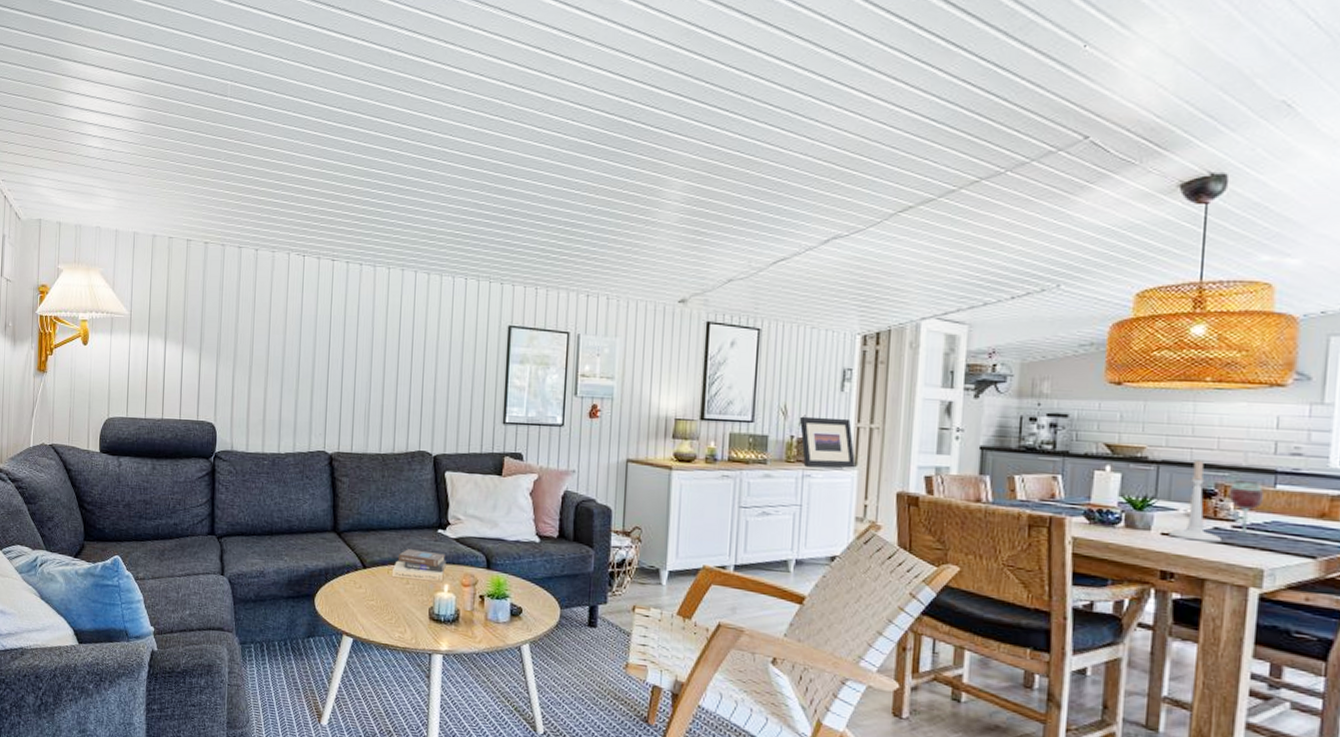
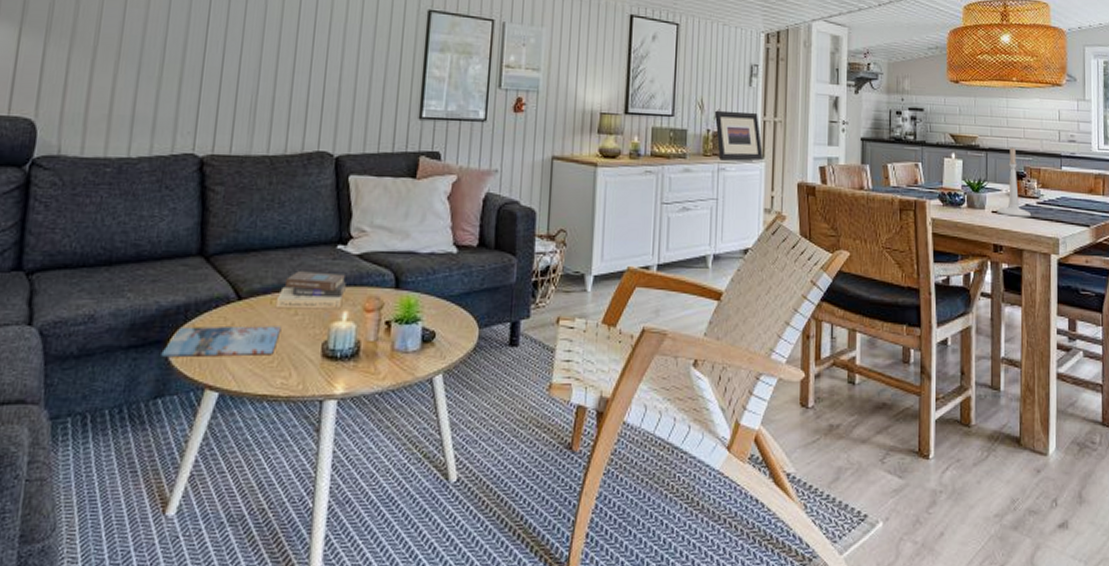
magazine: none [310,585,397,614] -> present [161,325,282,357]
wineglass: present [1228,479,1264,539] -> none [1033,163,1054,212]

